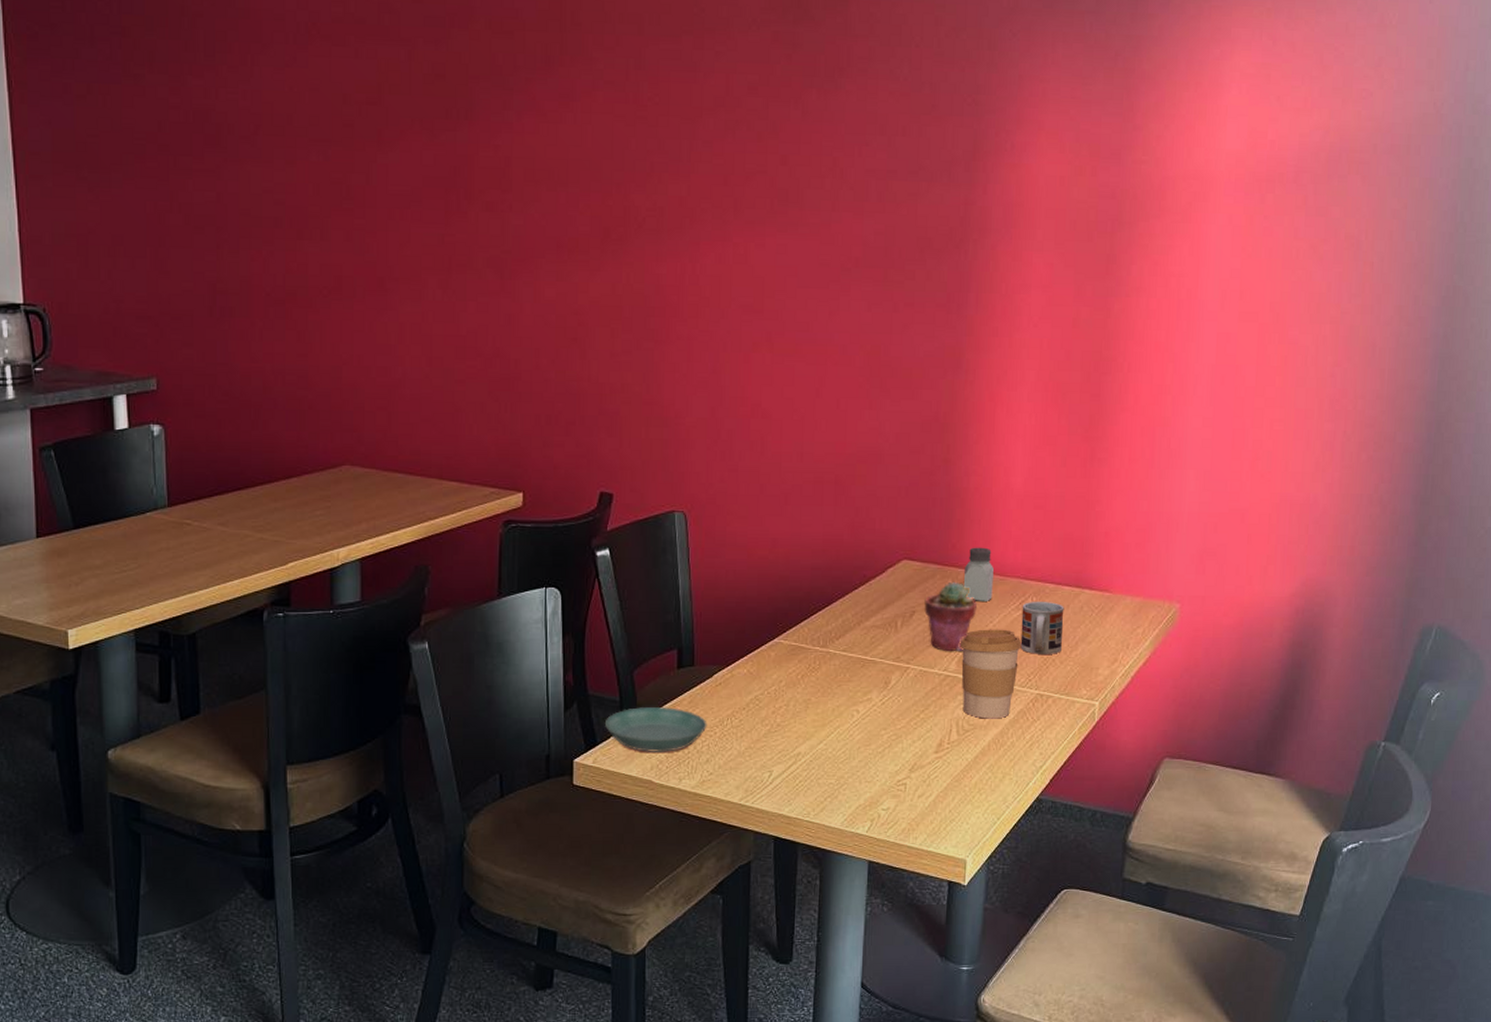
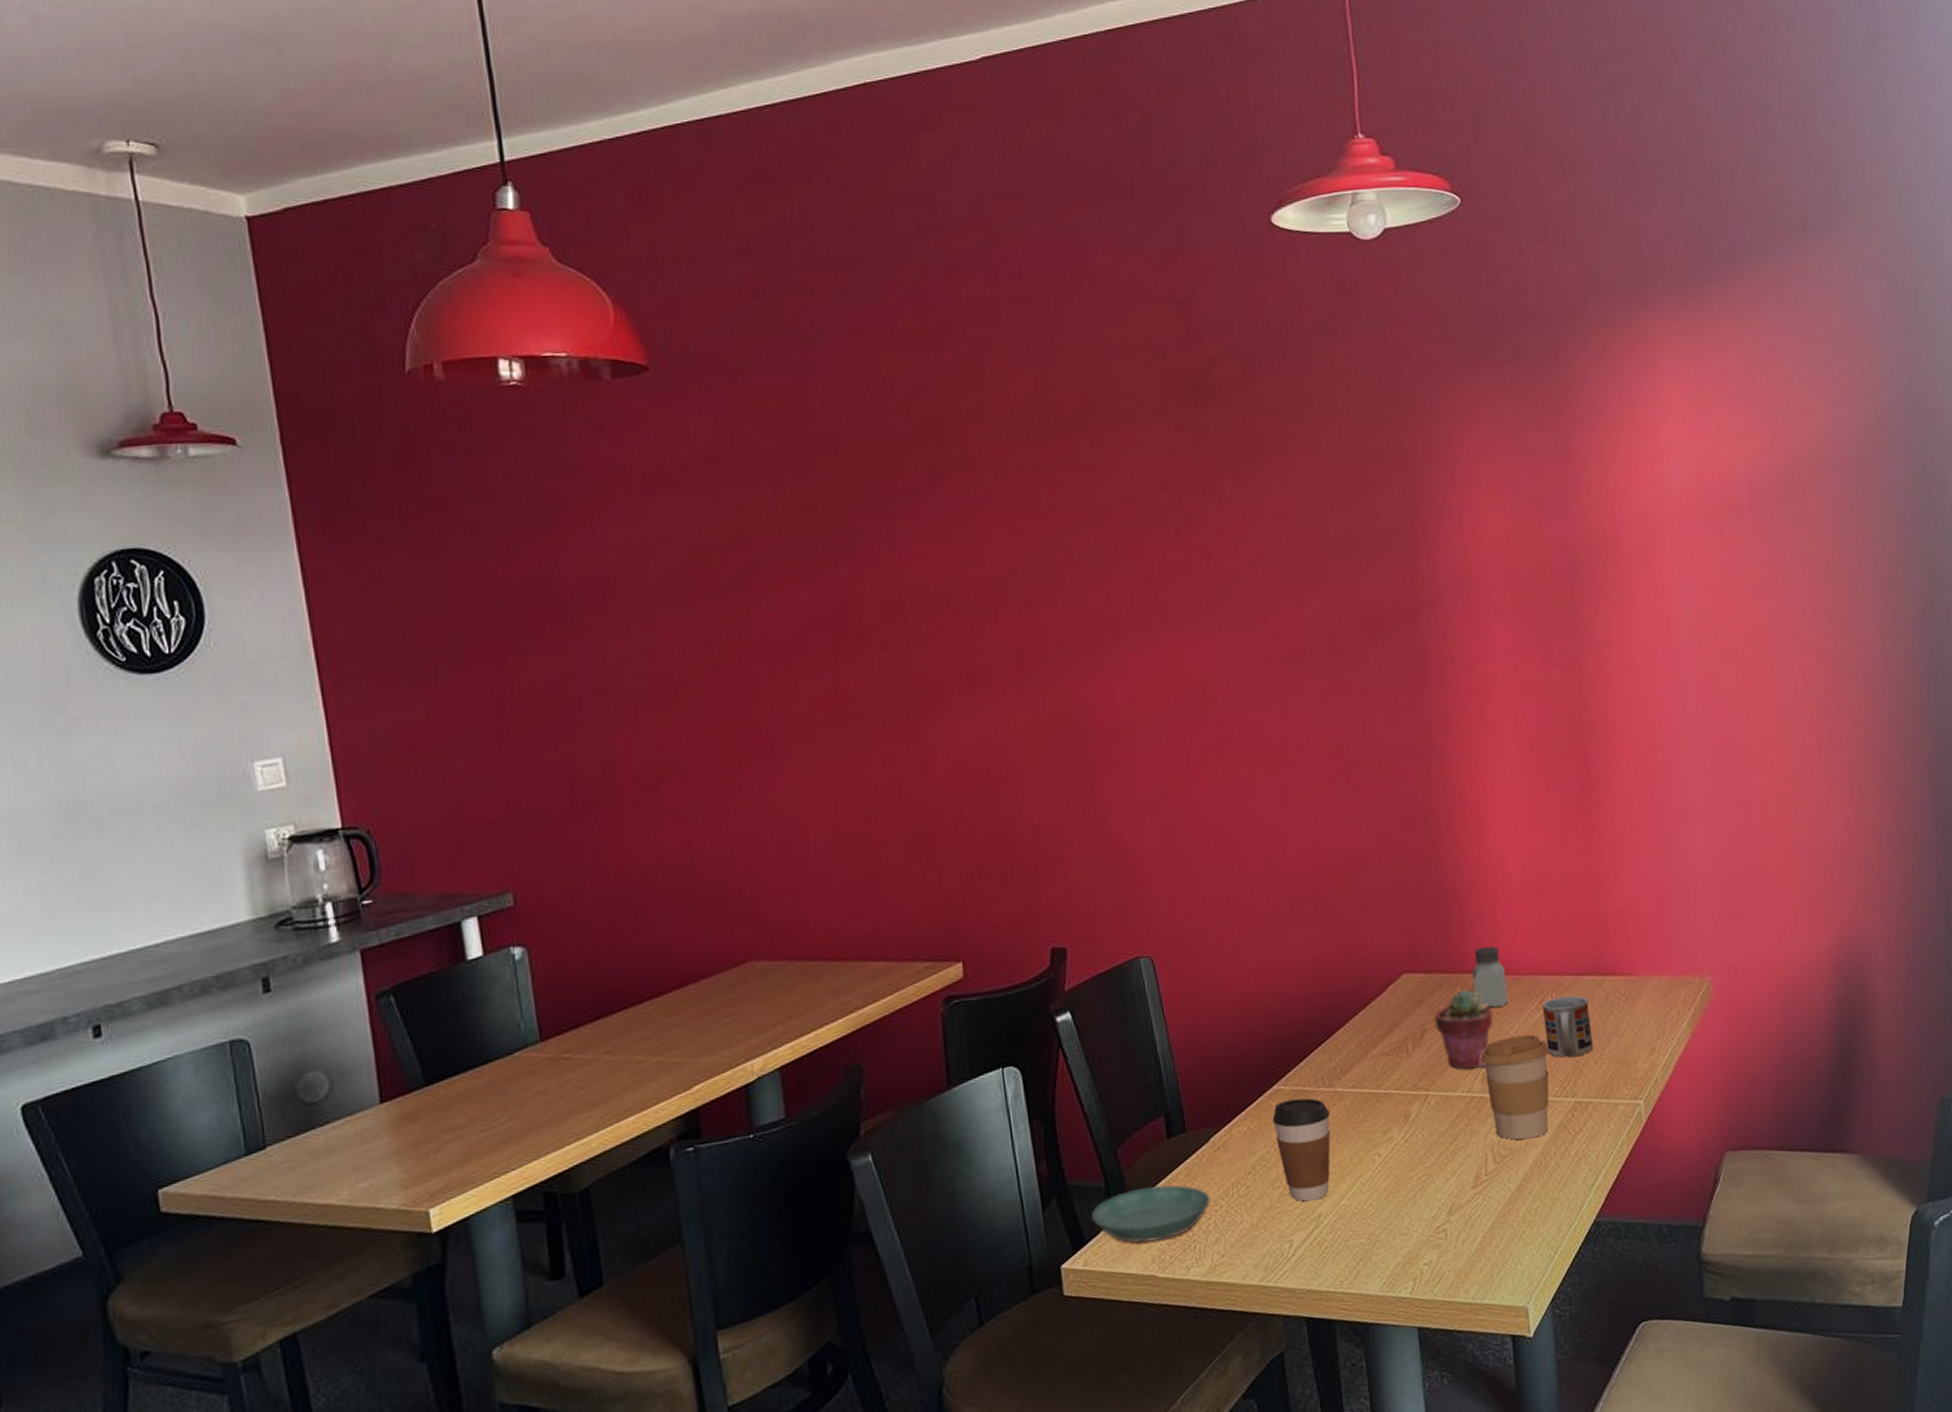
coffee cup: none [770,652,820,741] -> present [1272,1098,1331,1202]

